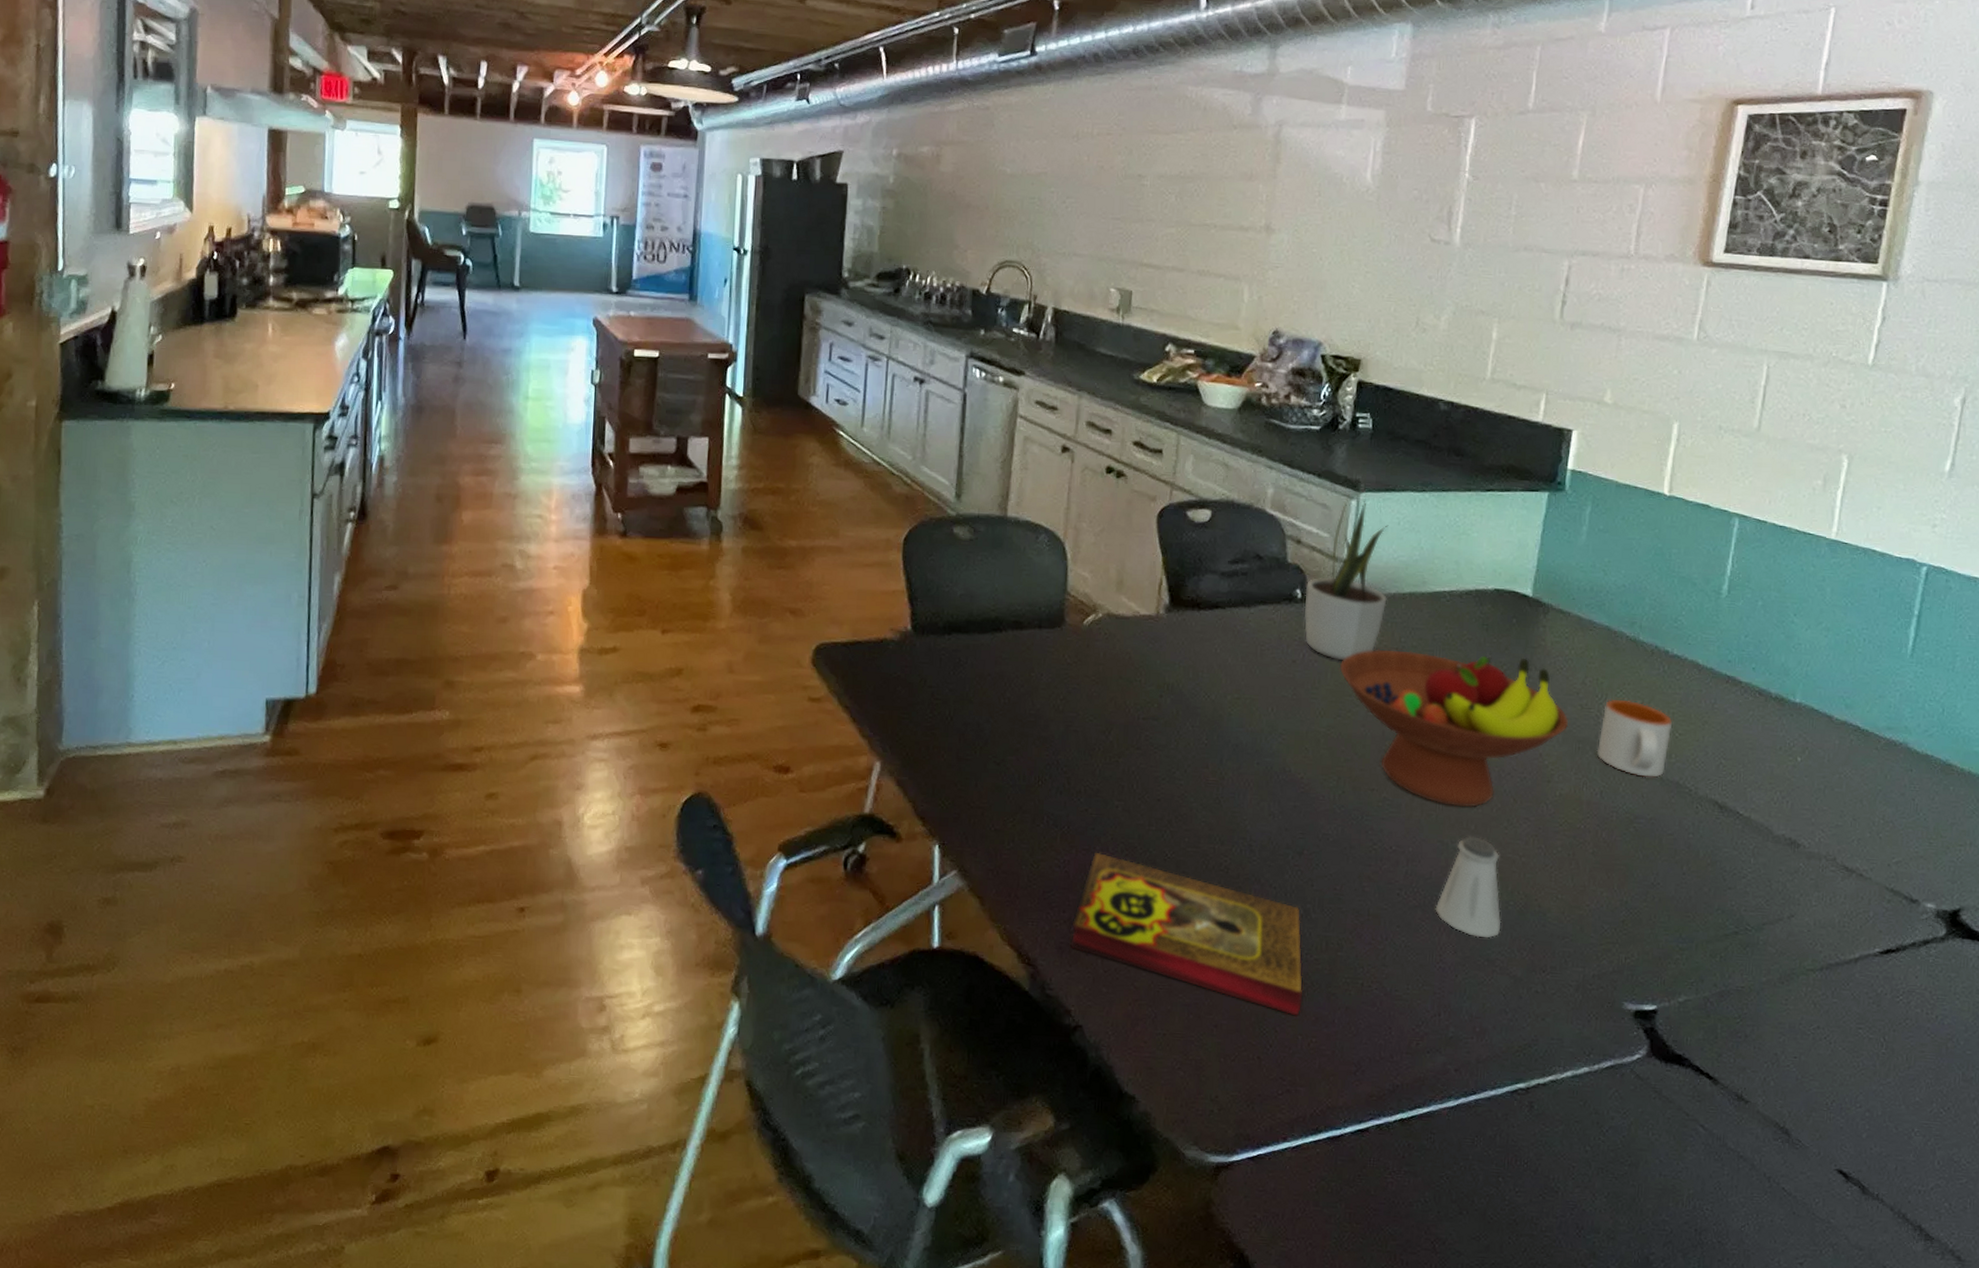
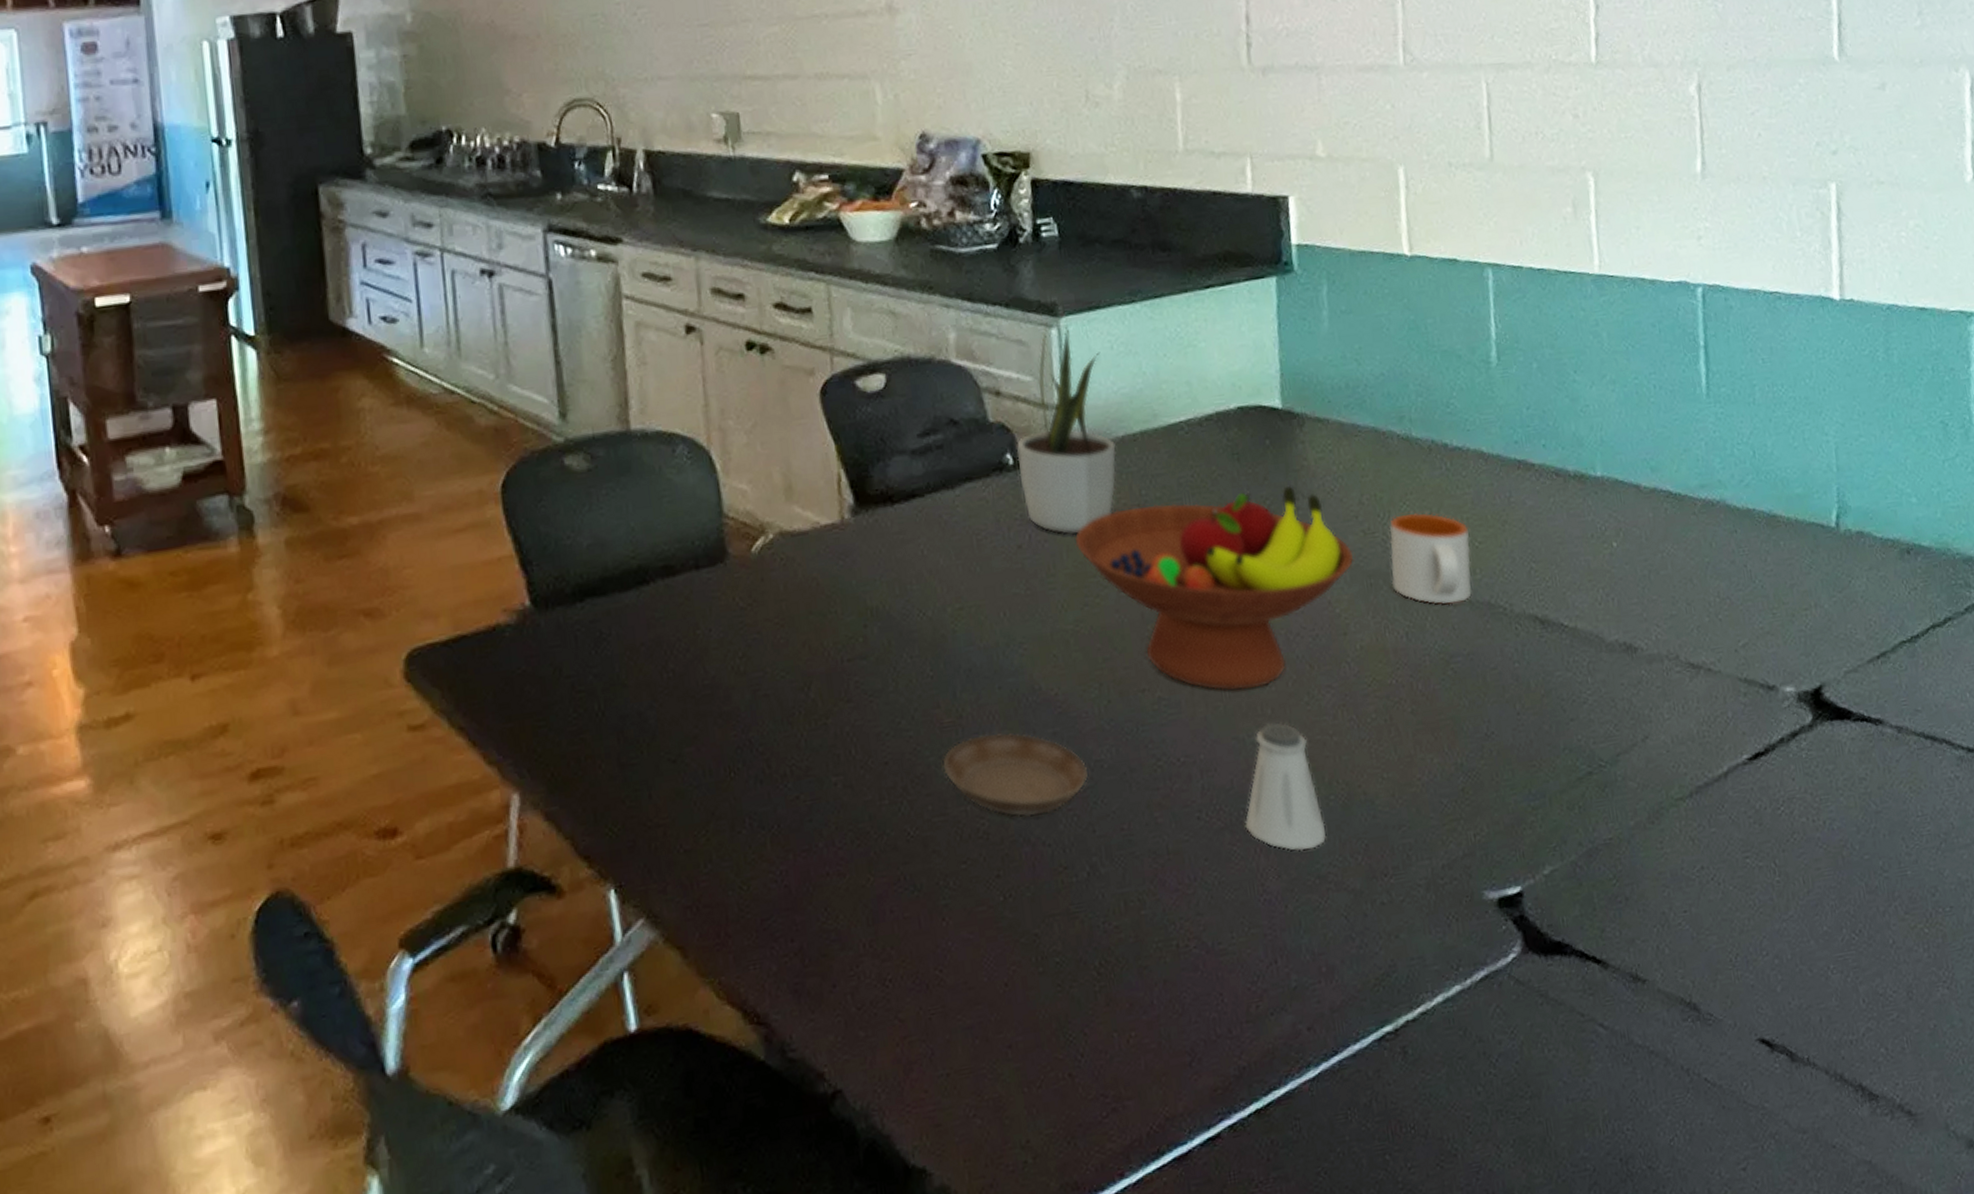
book: present [1069,852,1304,1016] -> none [804,849,1110,1009]
saucer: none [1202,795,1317,865] -> present [942,732,1088,817]

